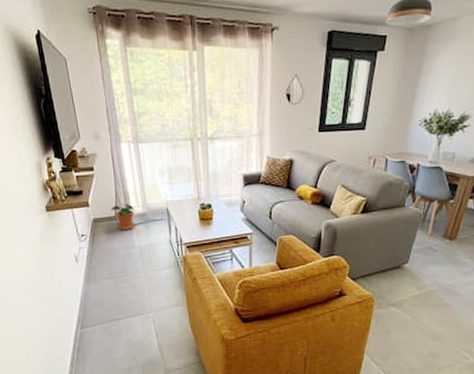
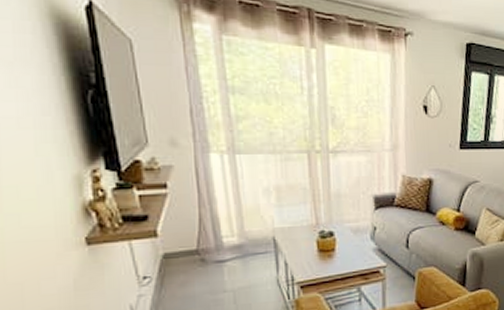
potted plant: present [111,203,135,231] -> none [191,232,228,269]

